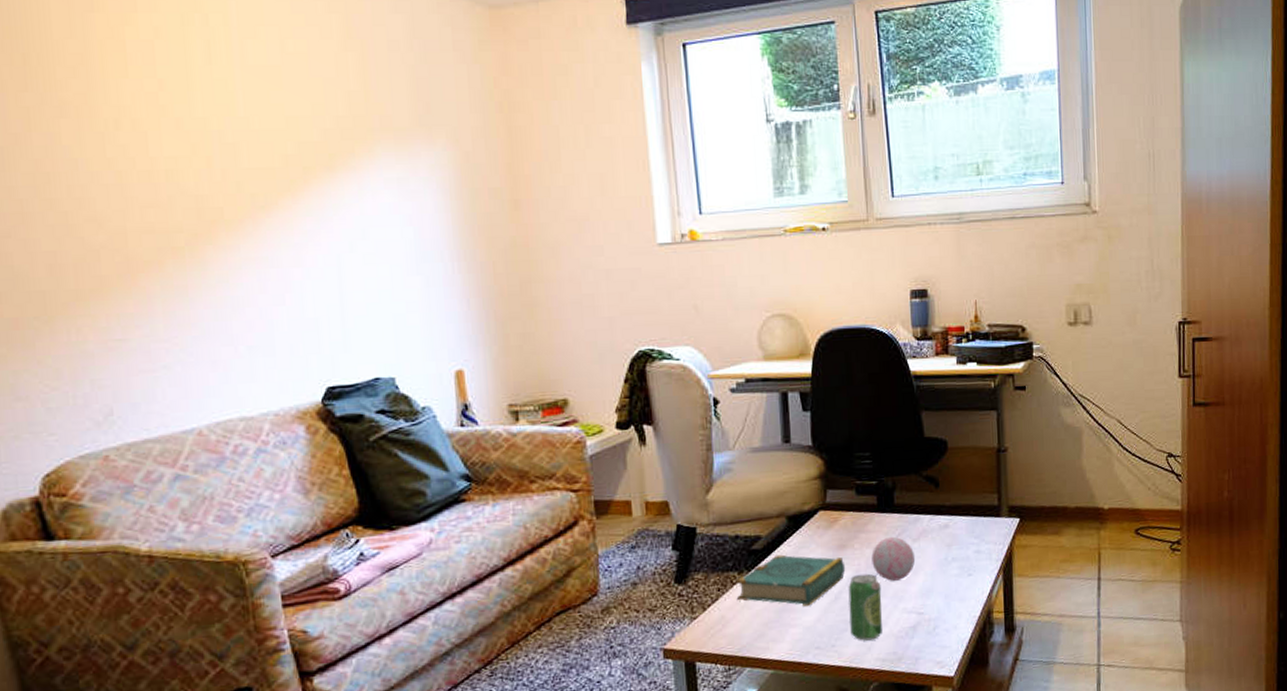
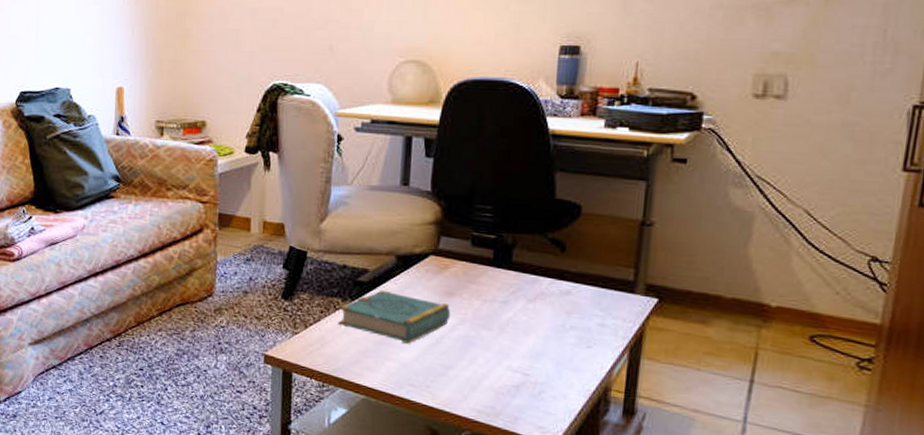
beverage can: present [848,573,882,641] -> none [448,323,487,390]
decorative ball: present [871,536,916,581] -> none [479,292,529,338]

